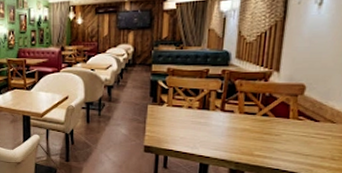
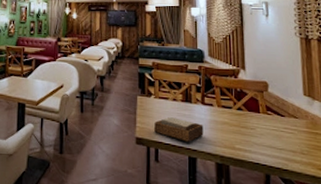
napkin holder: none [163,125,220,149] -> present [153,117,204,142]

